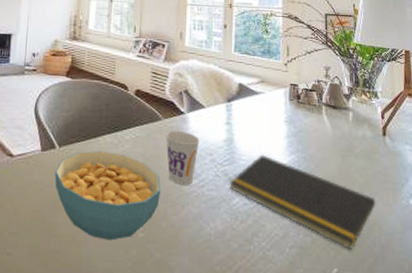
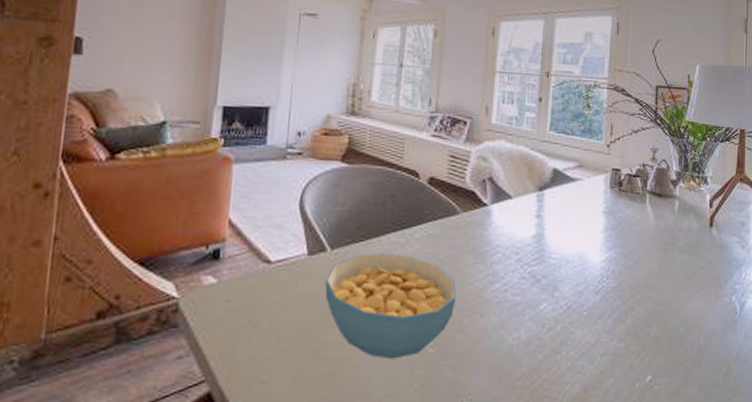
cup: present [166,131,200,186] -> none [464,226,505,291]
notepad: present [228,154,376,249] -> none [536,251,697,354]

